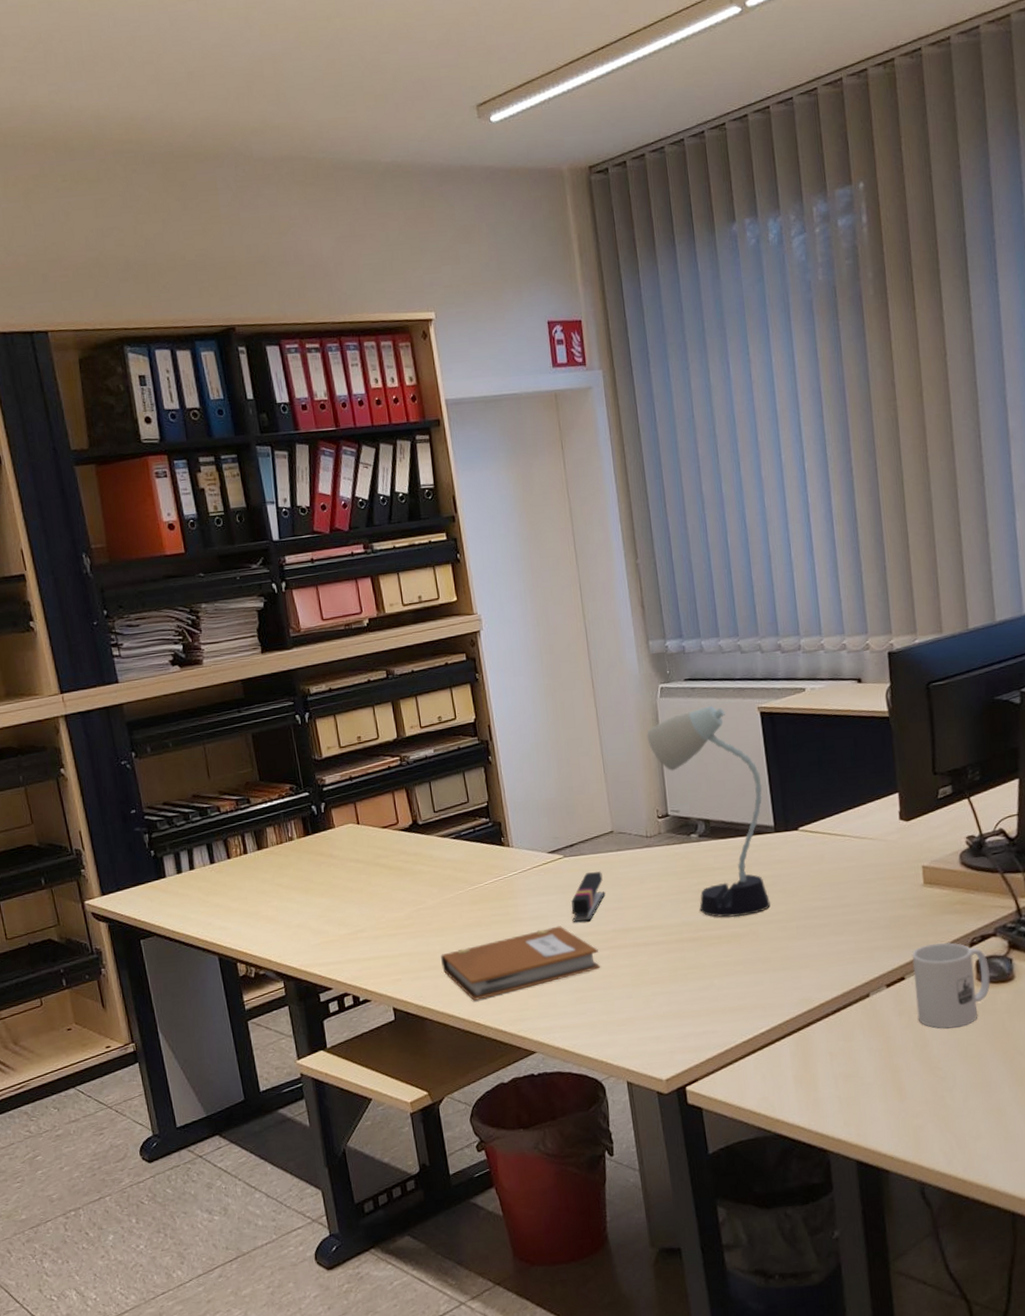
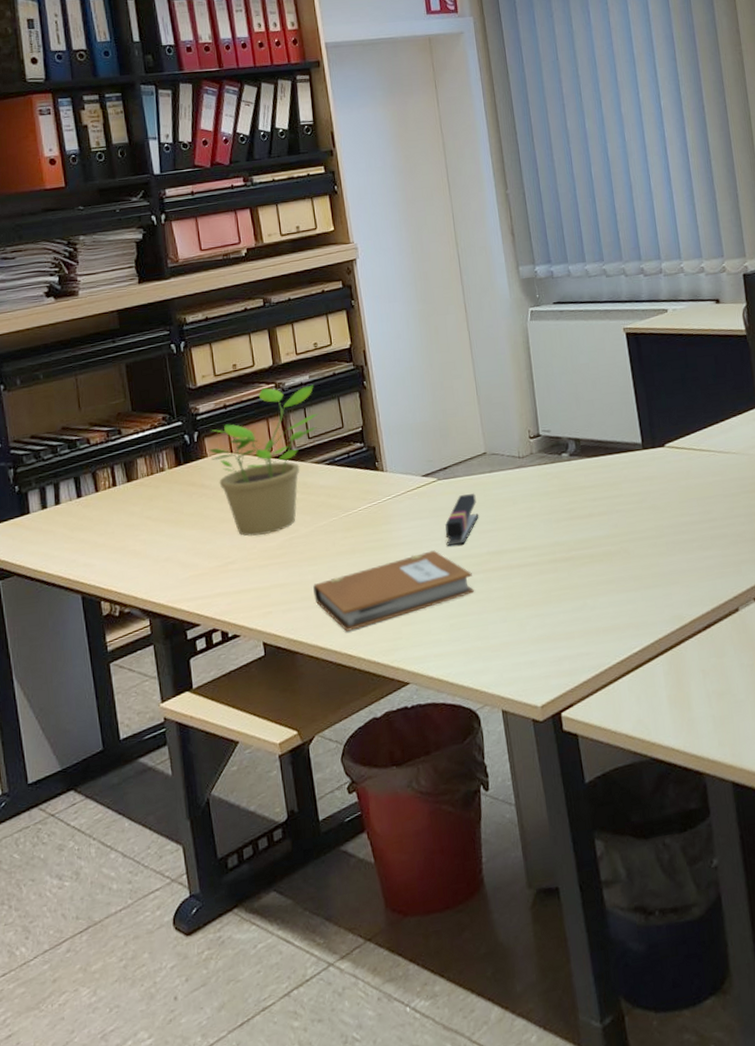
potted plant: none [336,758,445,906] -> present [209,384,319,536]
desk lamp: present [646,706,771,917] -> none [517,328,641,536]

